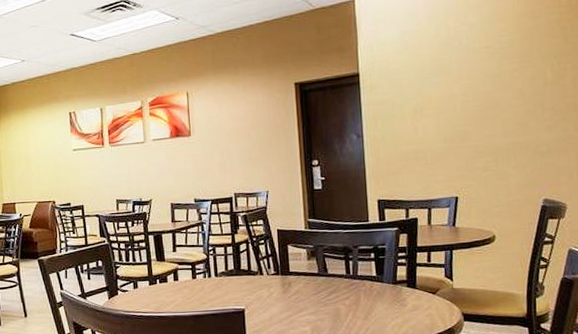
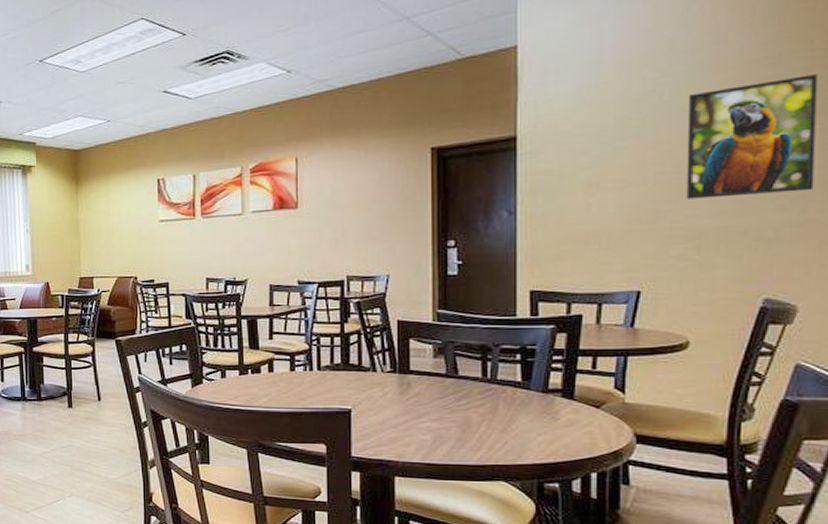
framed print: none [480,25,570,122] -> present [686,74,817,199]

